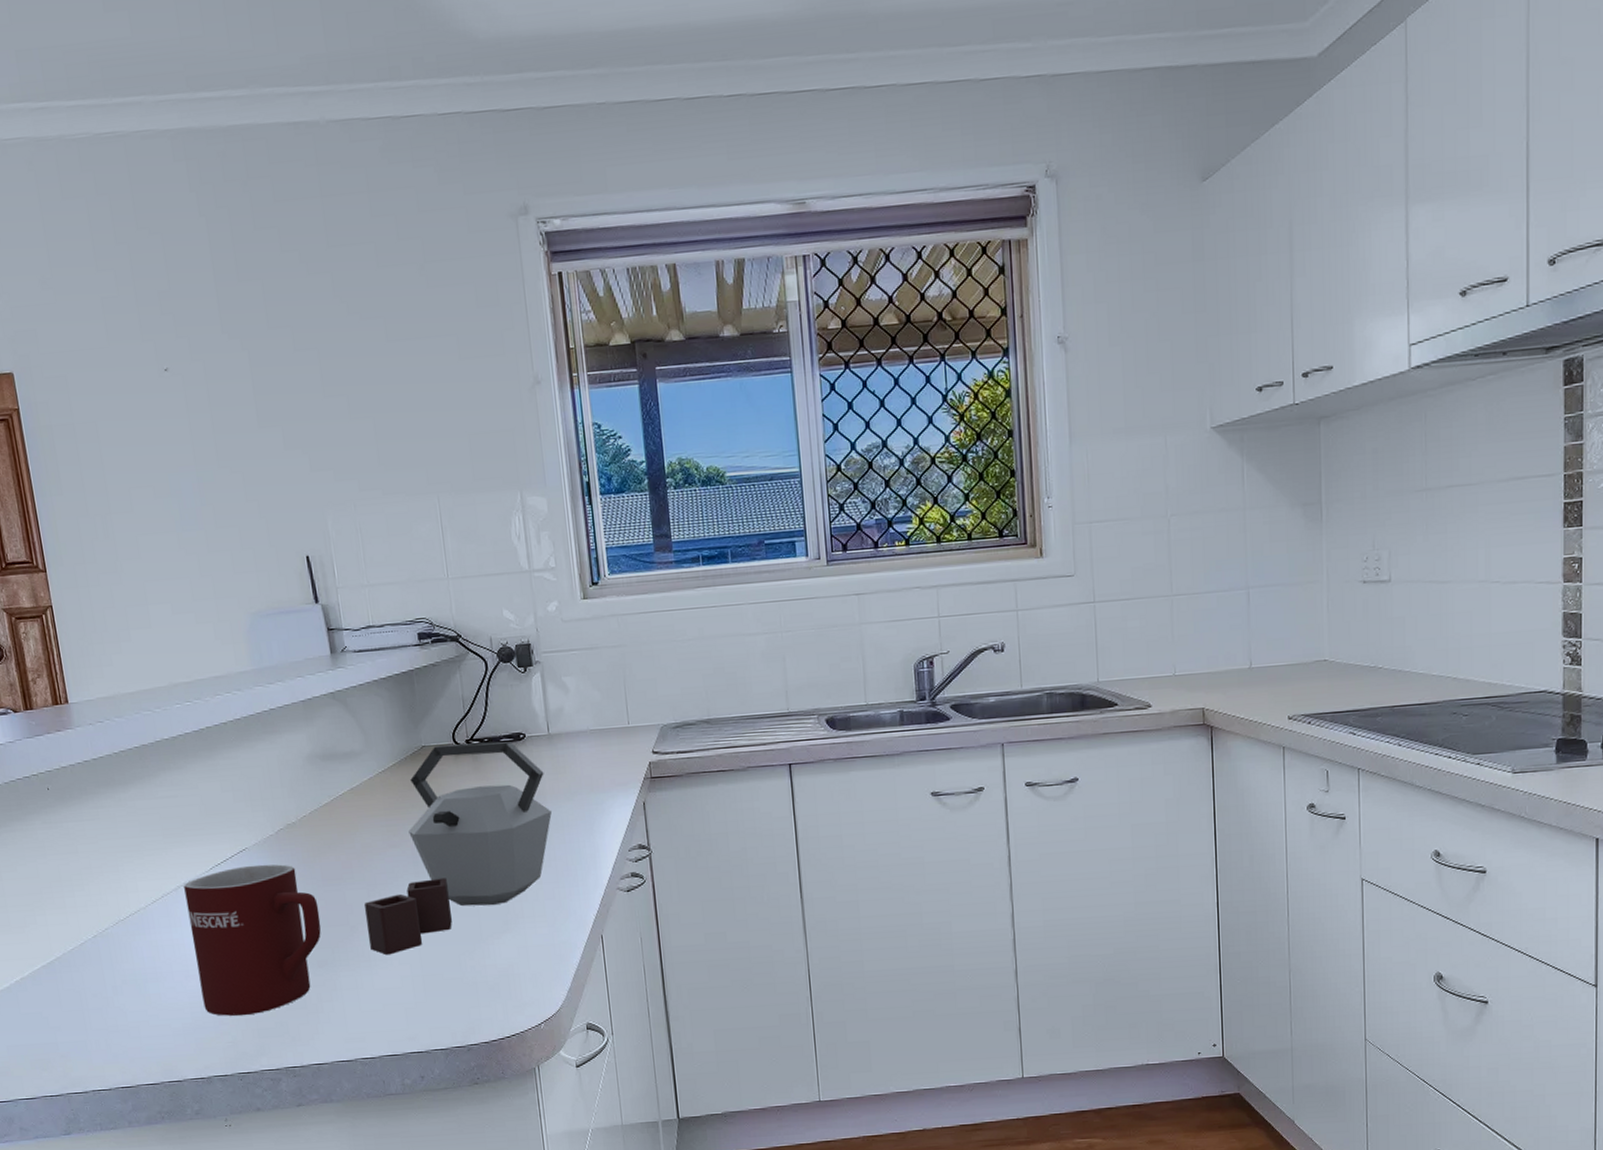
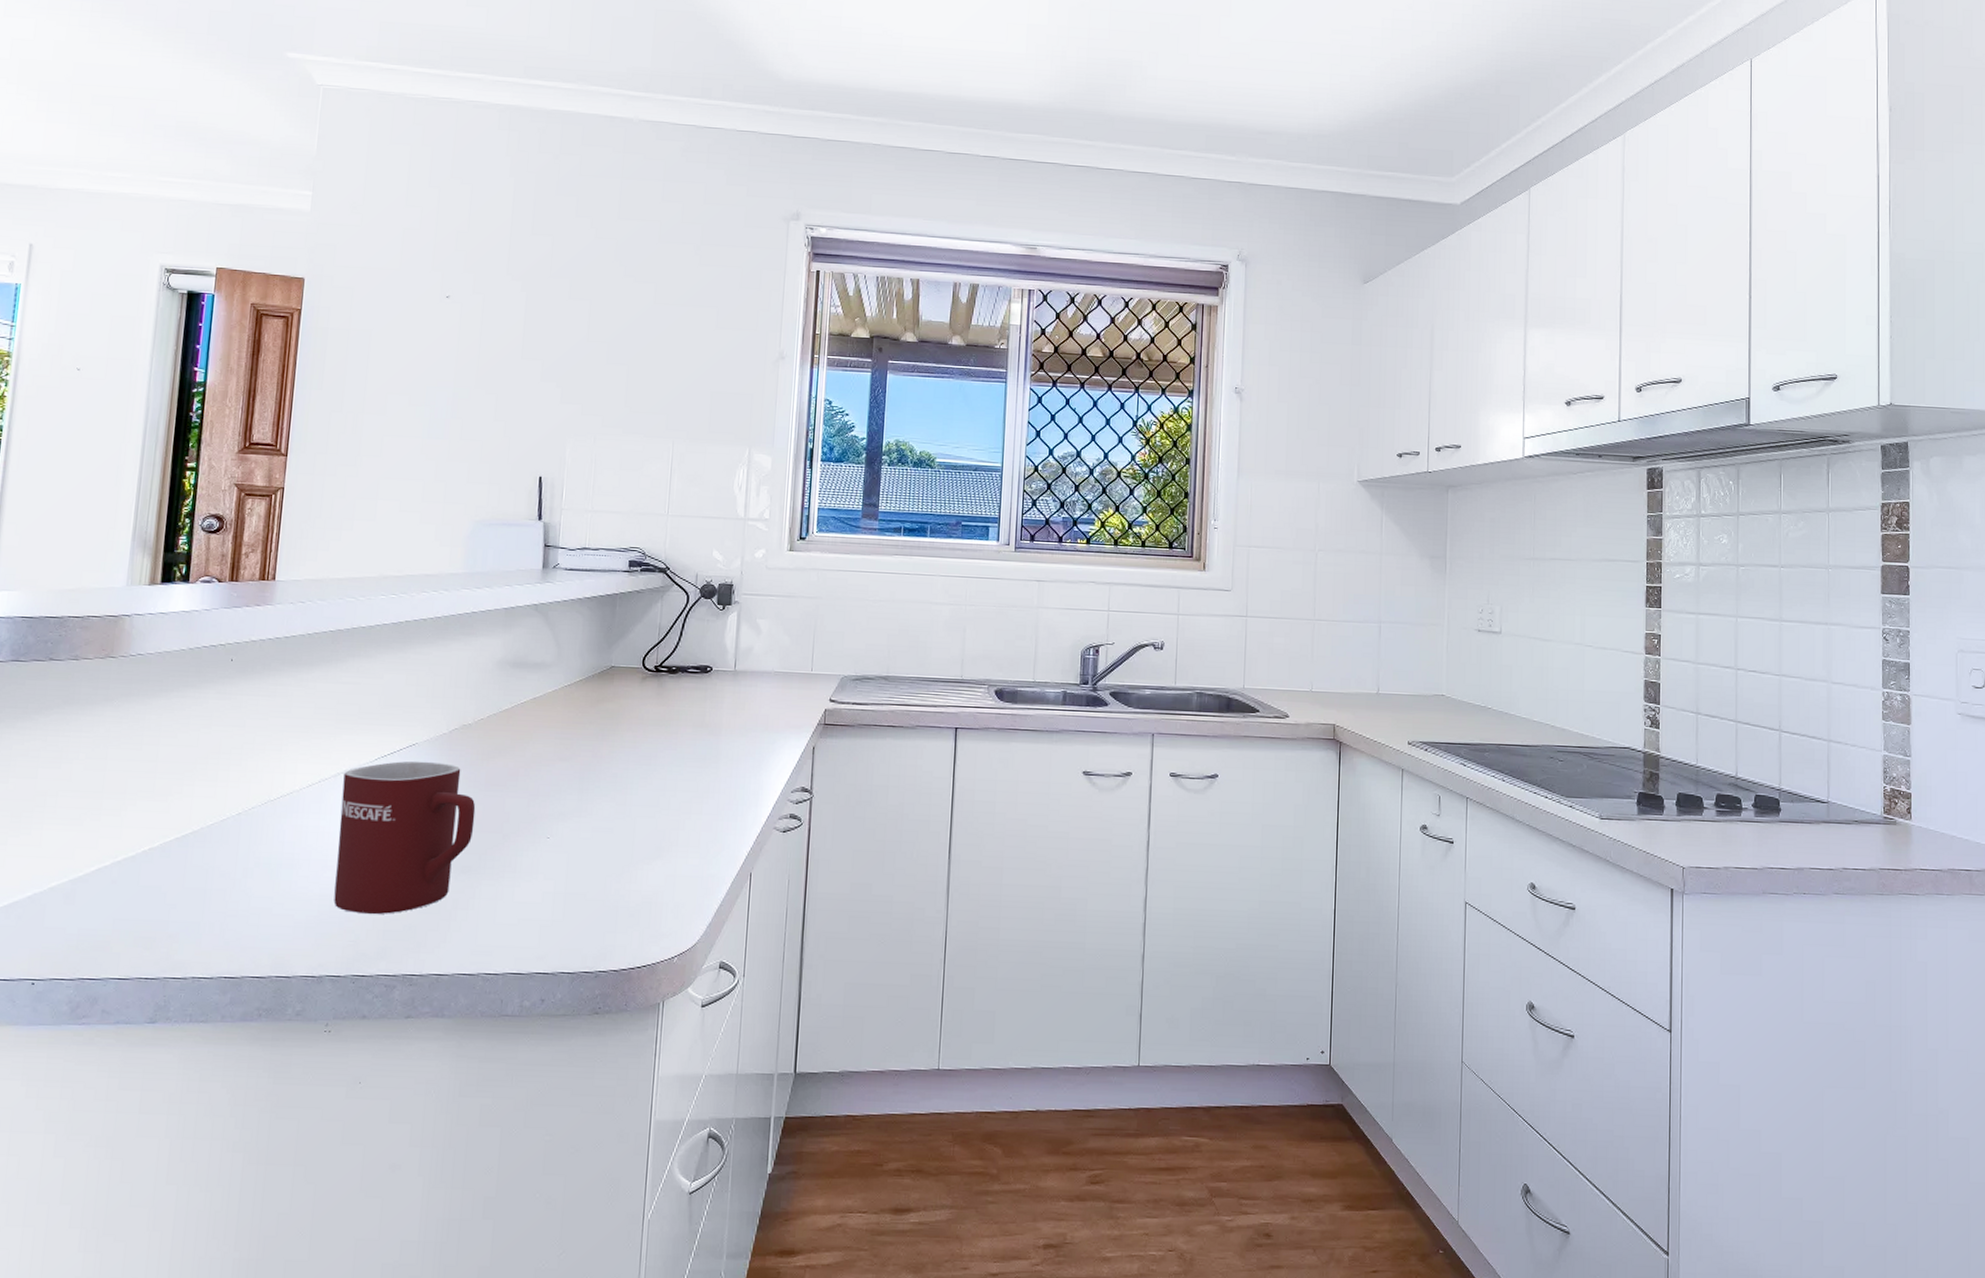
kettle: present [364,741,552,956] -> none [518,668,724,869]

